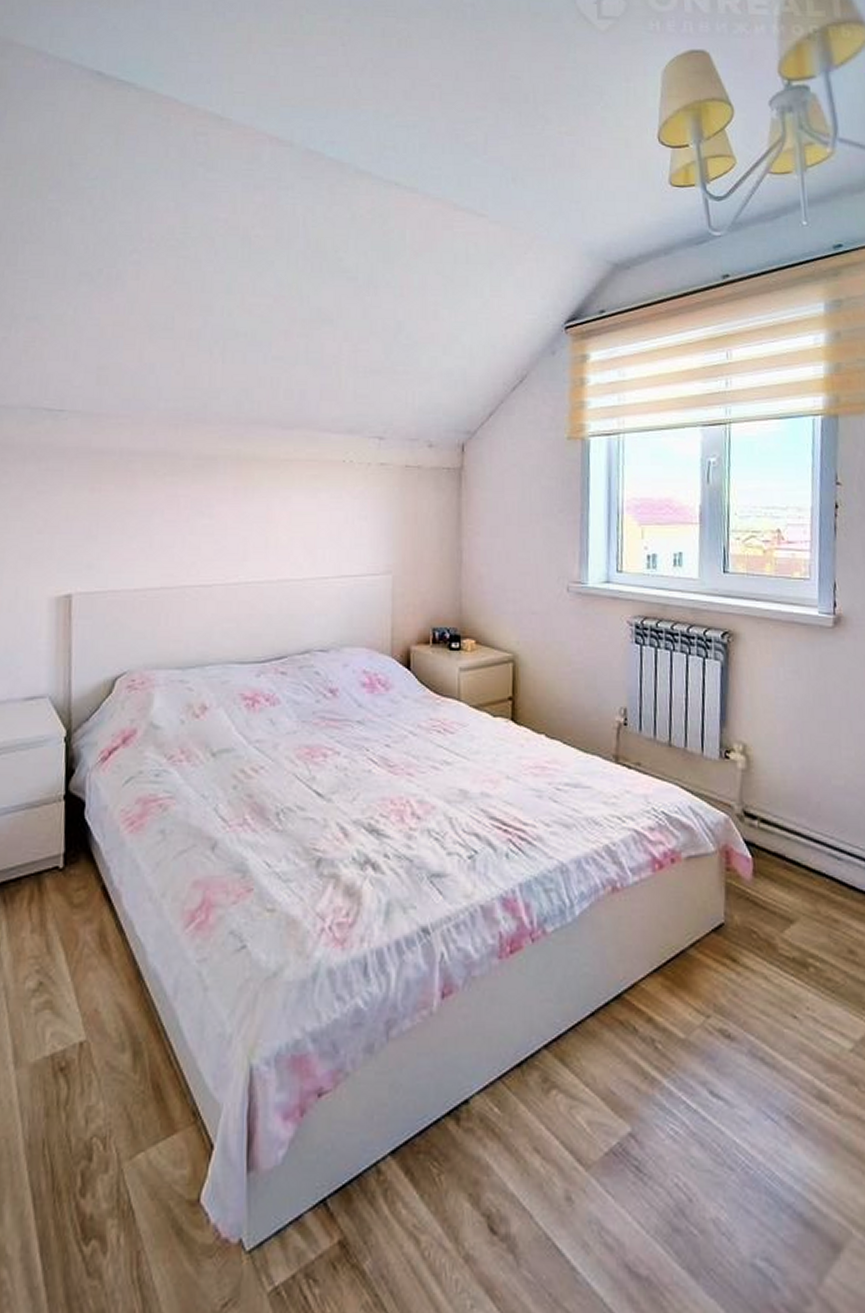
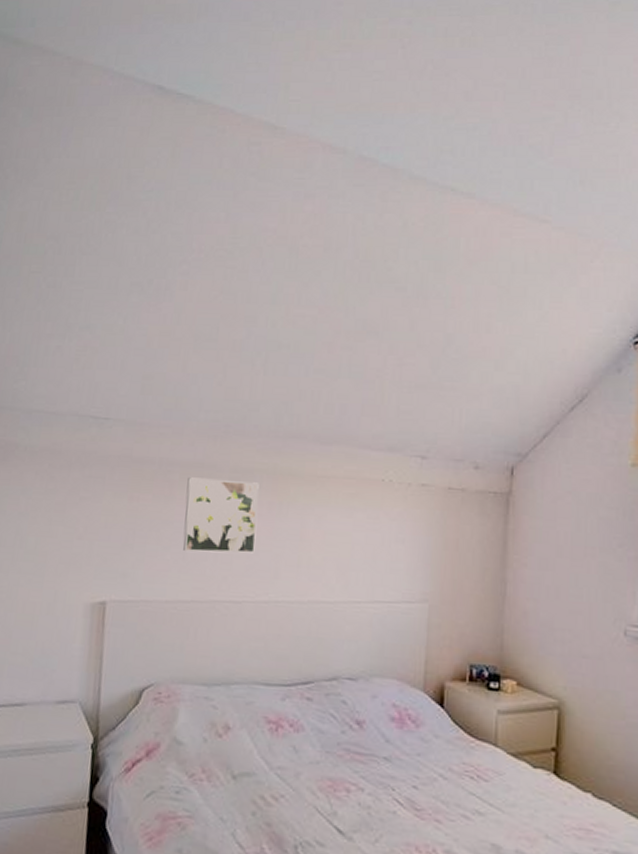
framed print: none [149,466,224,540] -> present [183,477,259,553]

